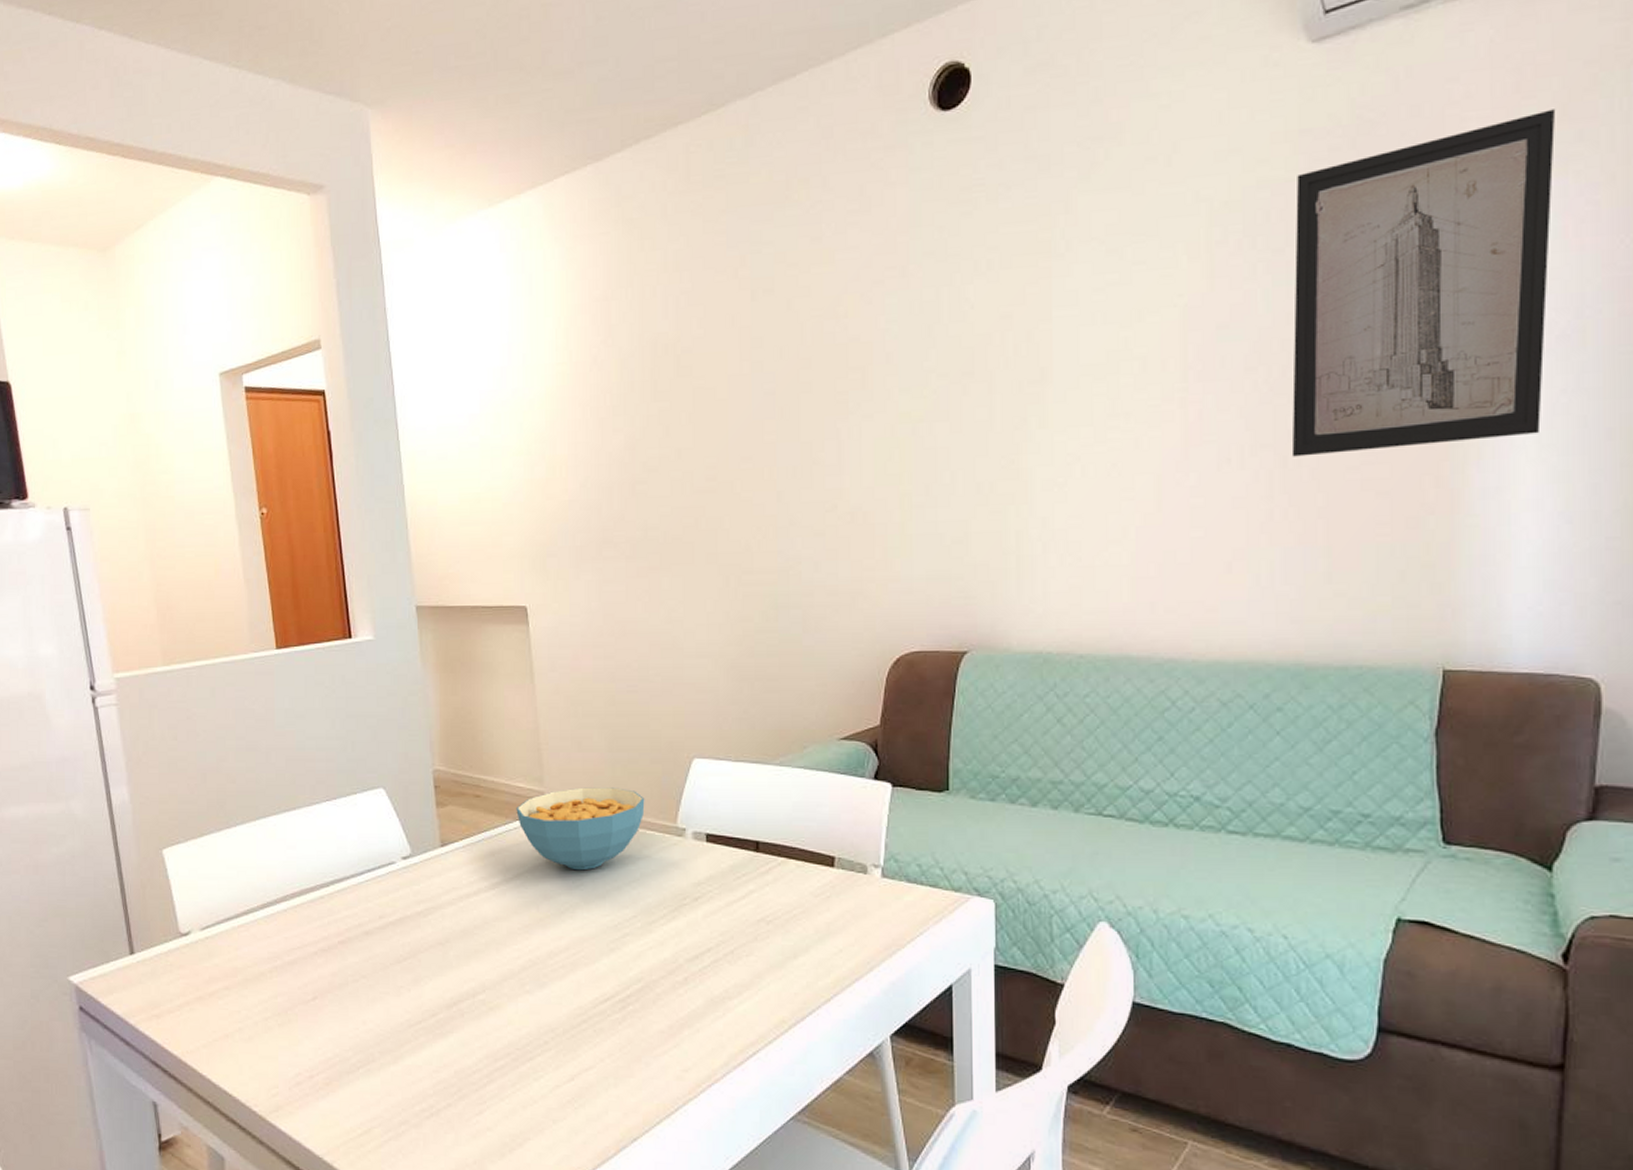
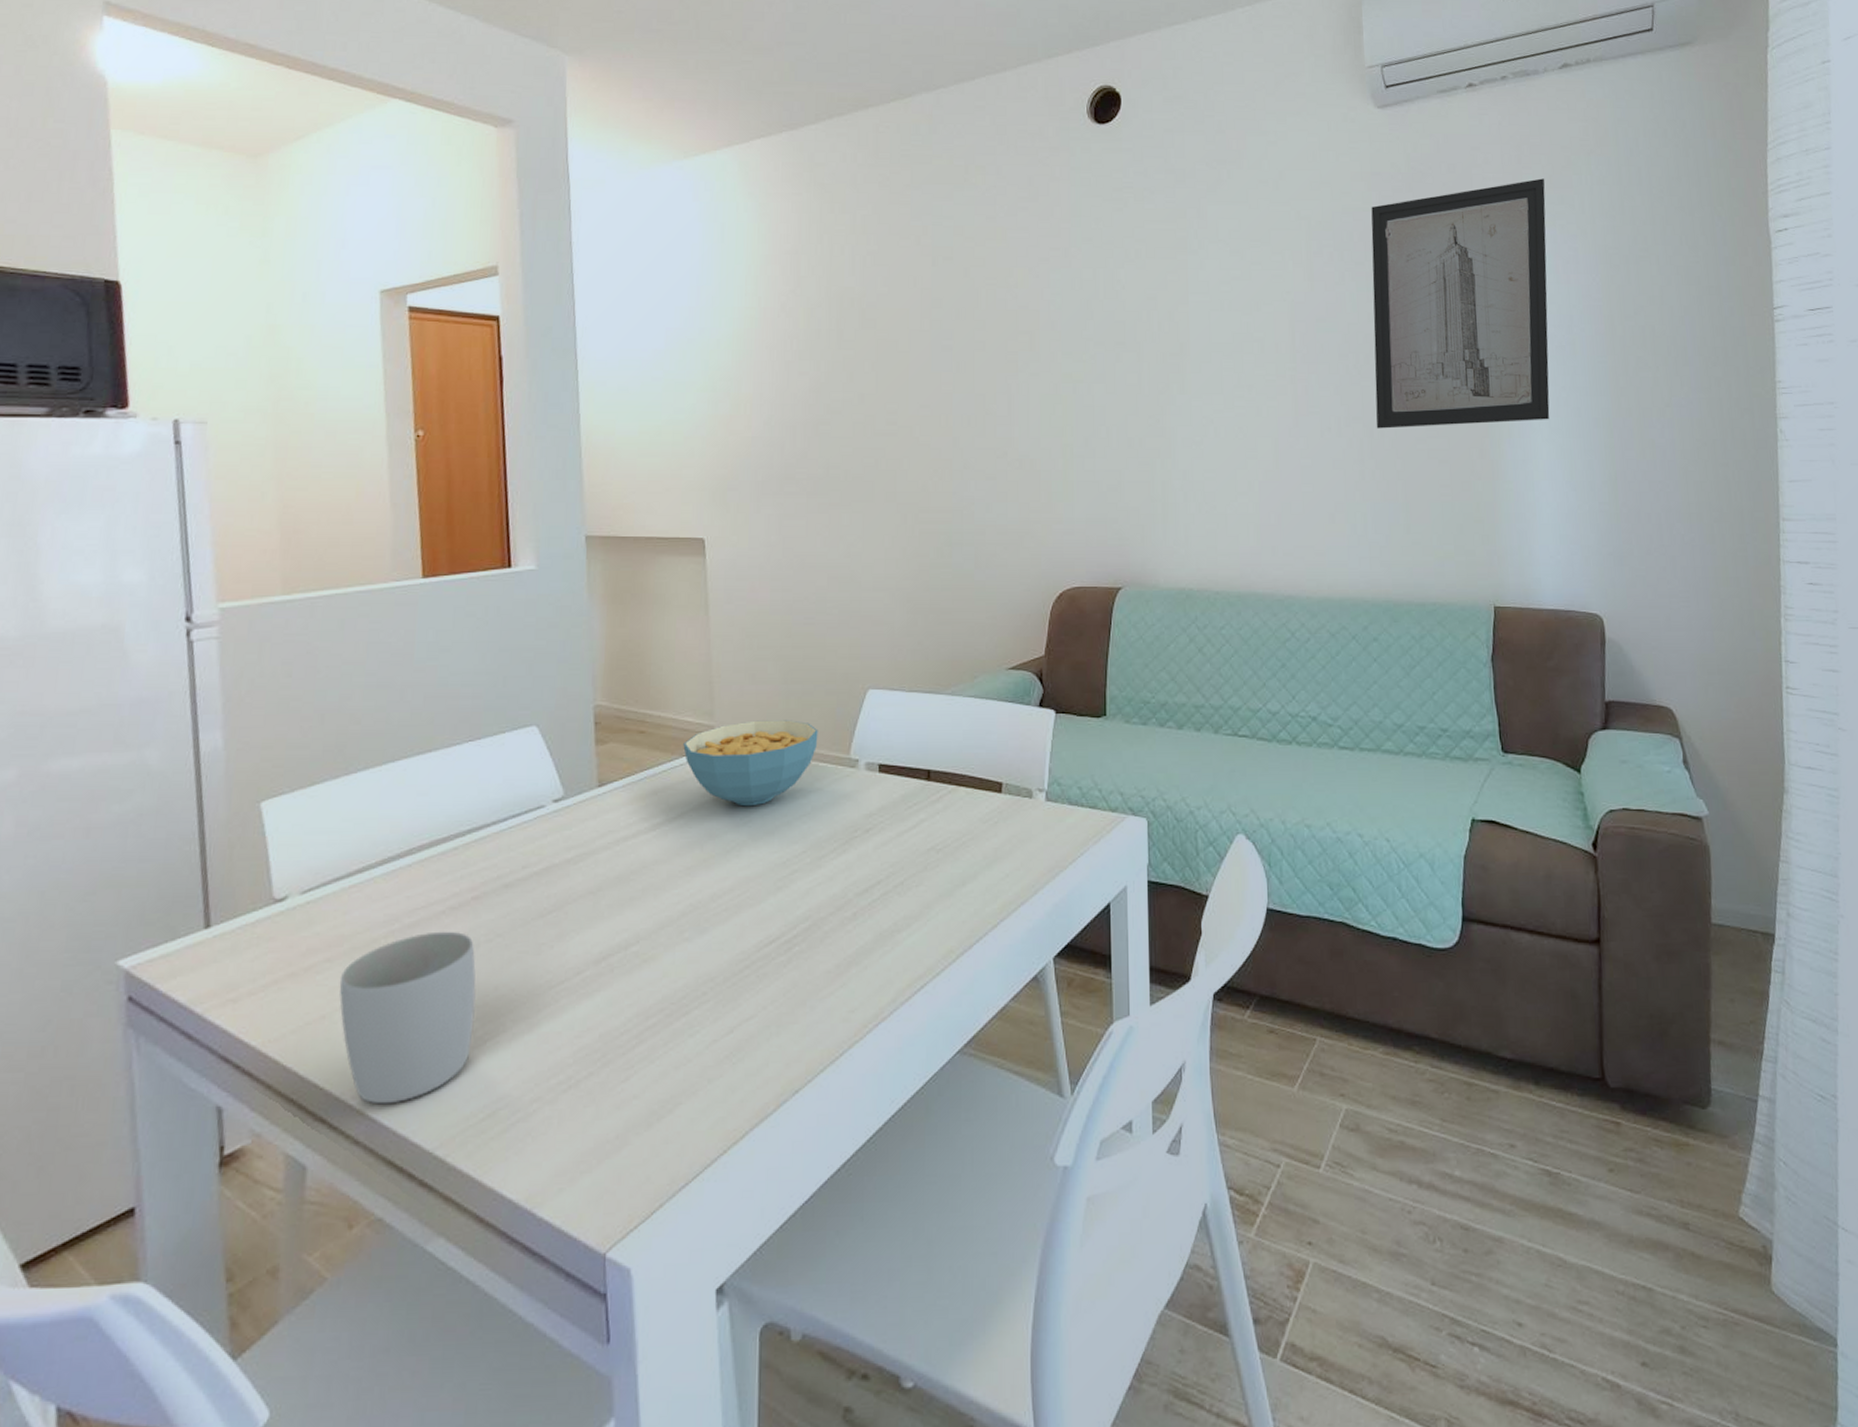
mug: none [237,969,348,1114] -> present [339,931,476,1105]

